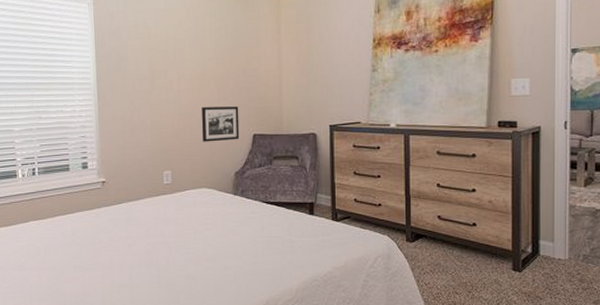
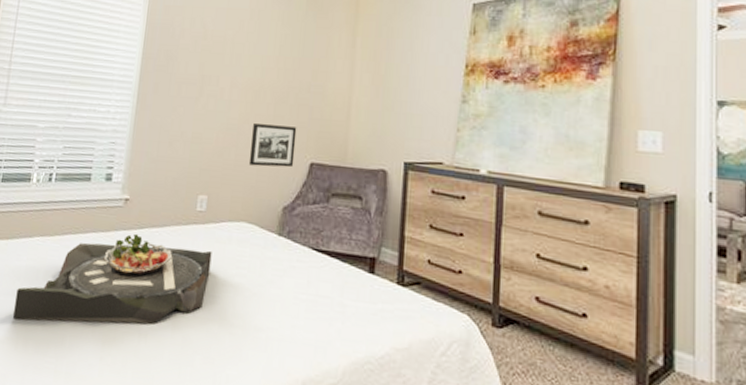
serving tray: none [23,208,183,288] -> present [13,233,212,324]

